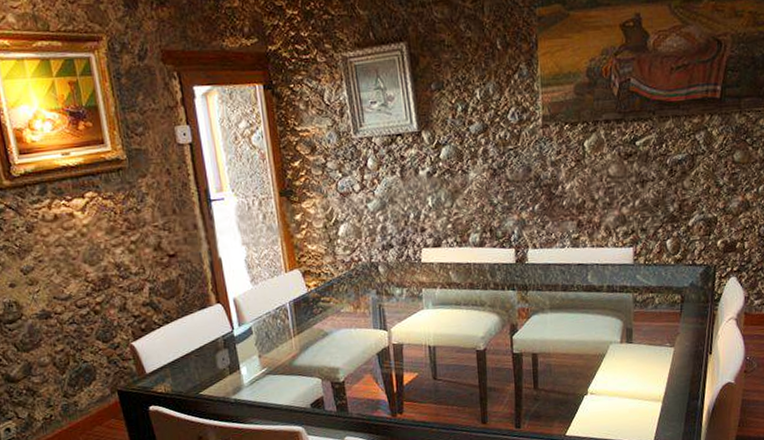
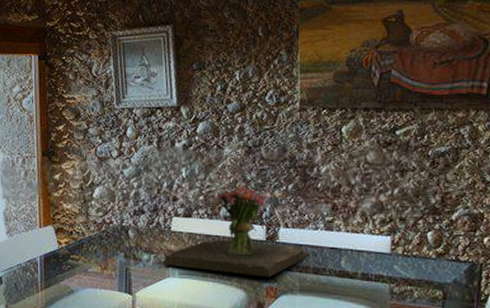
flower arrangement: none [415,210,559,300] -> present [162,185,310,277]

